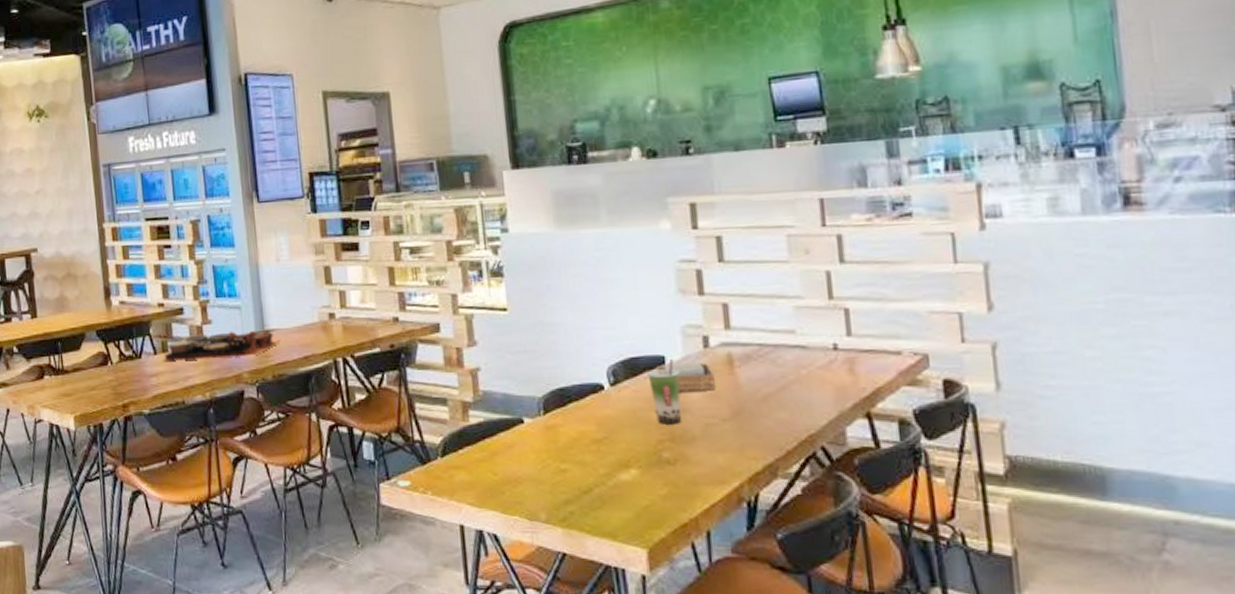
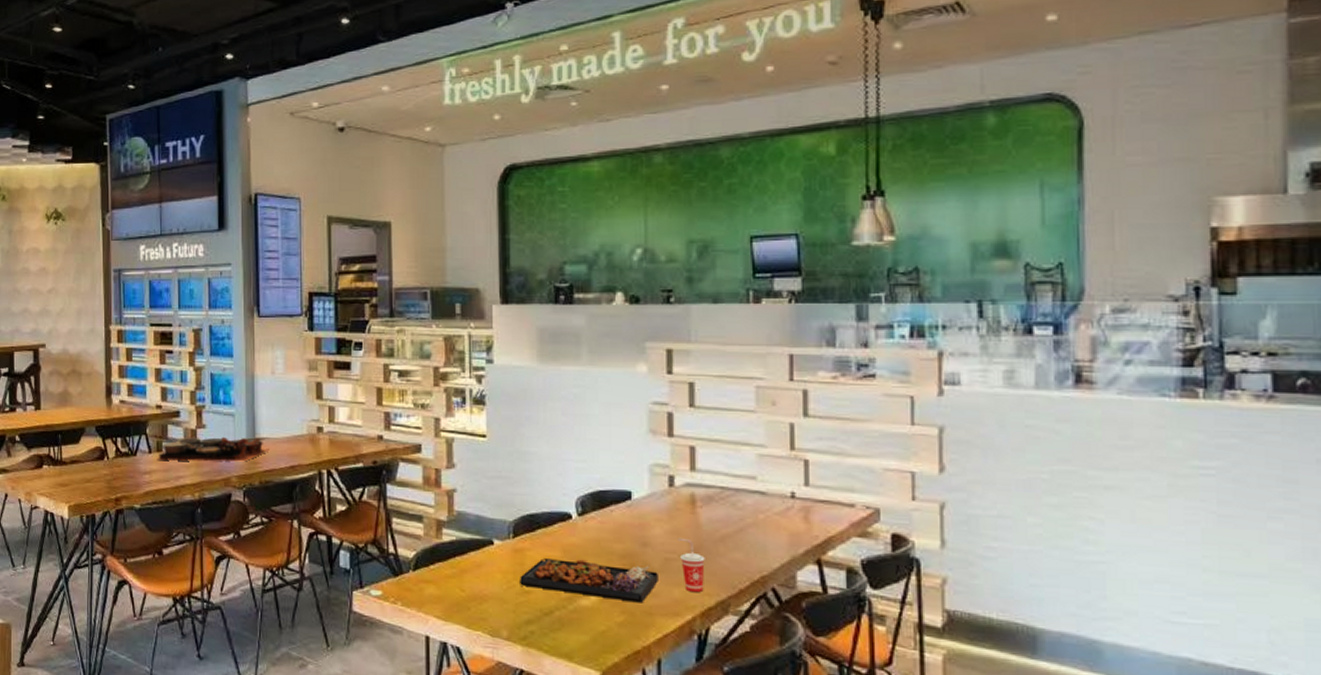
food tray: none [554,432,701,473] -> present [520,558,658,603]
beverage cup: present [647,359,682,425] -> none [614,495,644,557]
napkin holder: present [655,363,716,392] -> none [622,499,677,528]
beverage cup: none [717,400,750,458] -> present [677,537,705,593]

